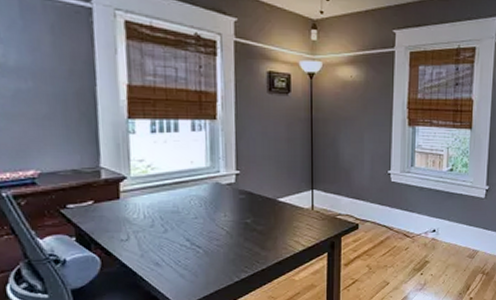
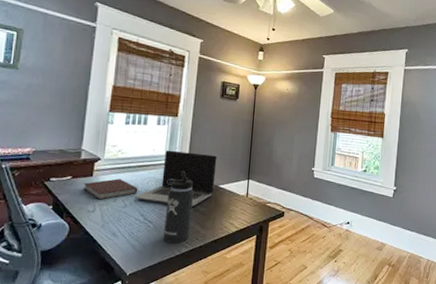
notebook: none [110,200,179,226] -> present [83,178,138,200]
laptop computer: none [176,161,272,226] -> present [135,150,217,207]
thermos bottle: none [213,184,249,269] -> present [163,170,195,243]

